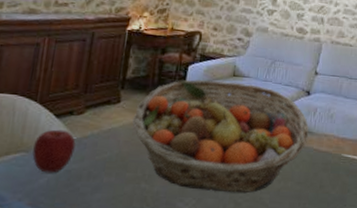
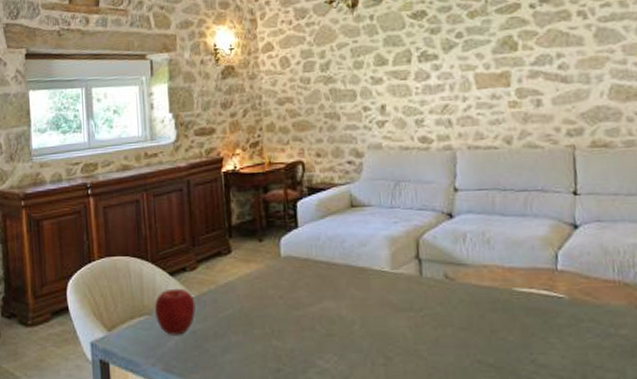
fruit basket: present [132,79,309,194] -> none [248,213,463,346]

